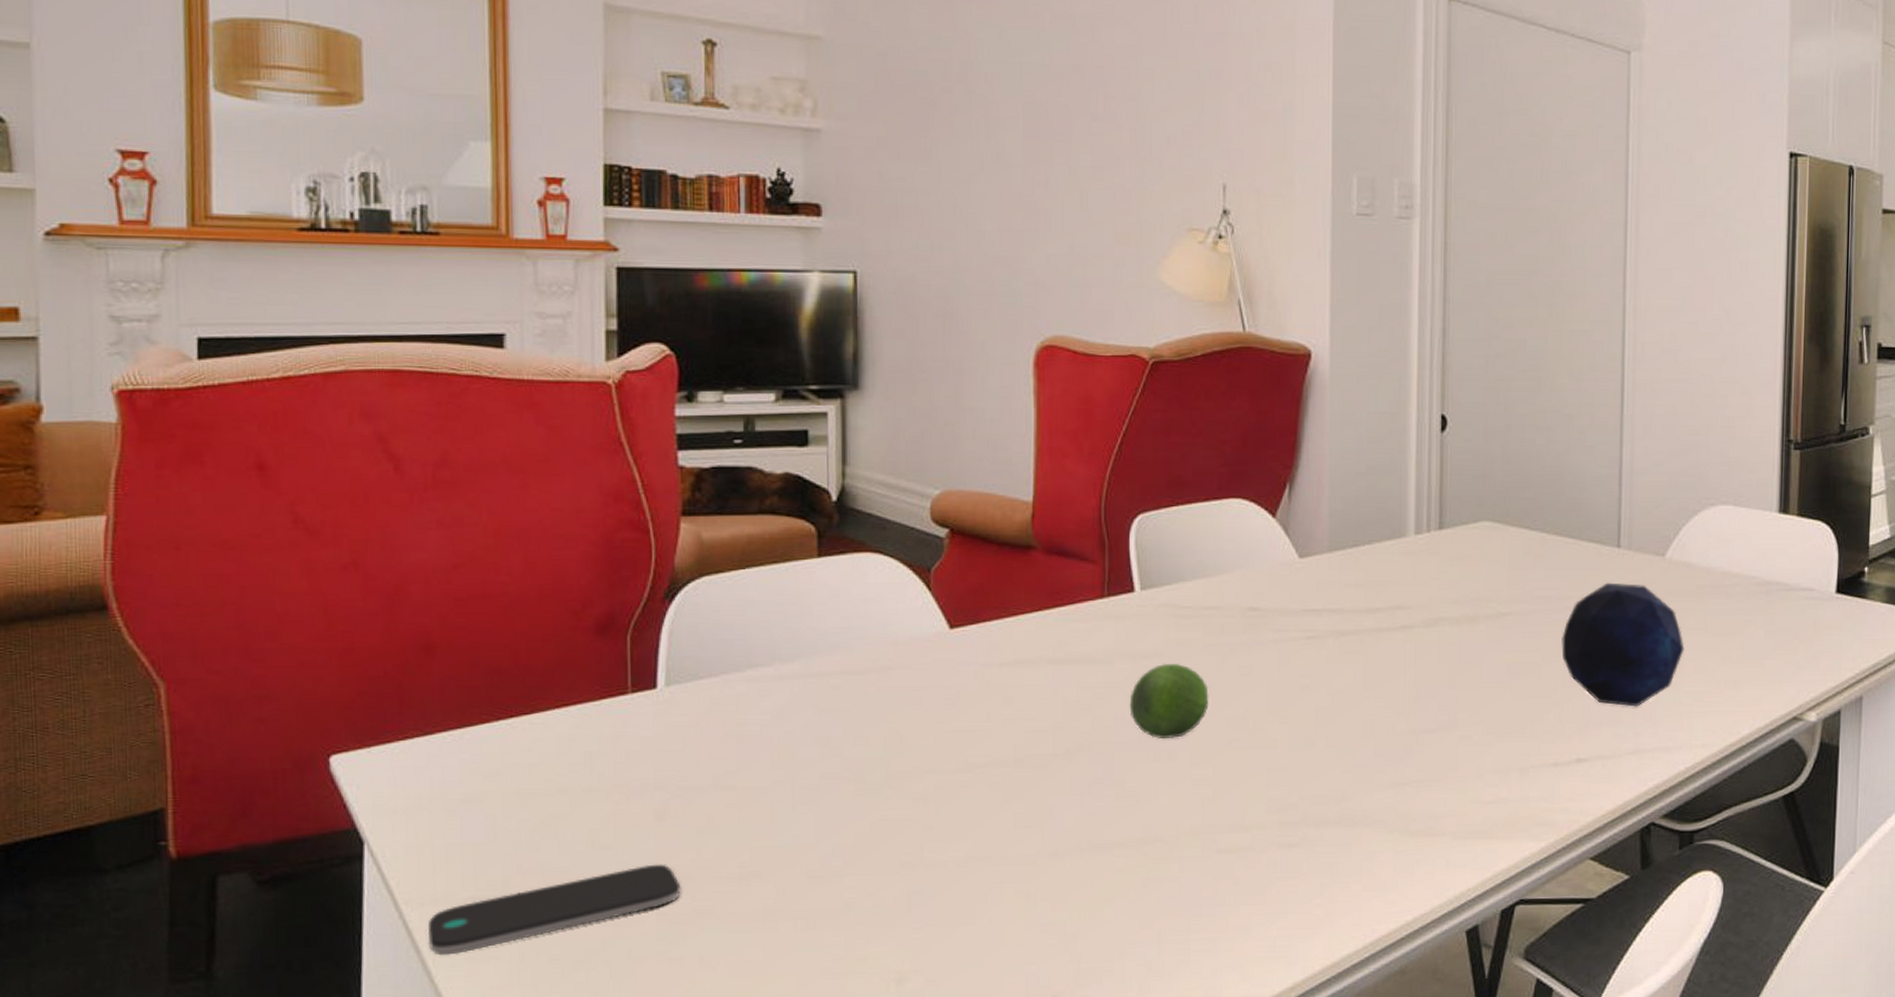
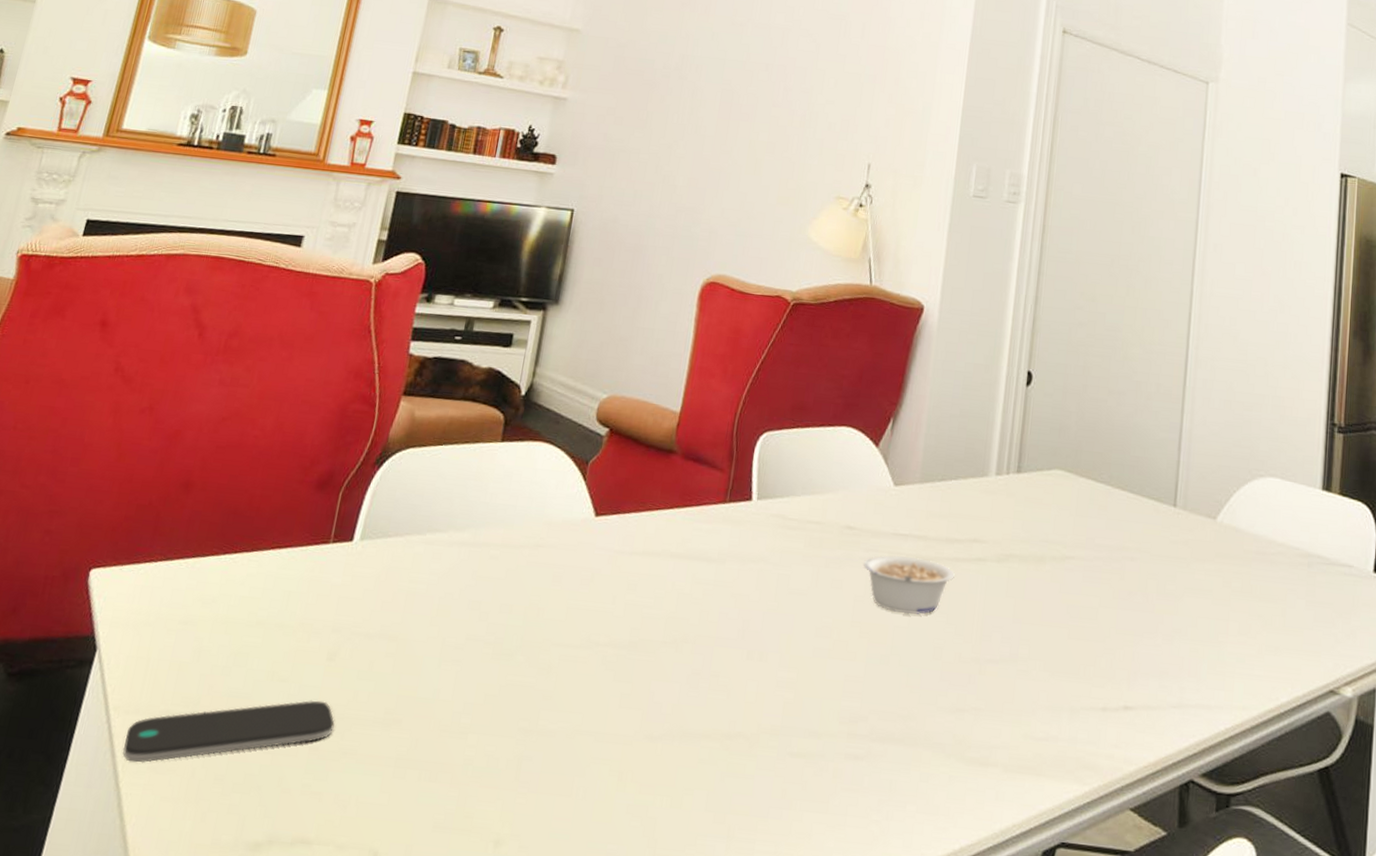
fruit: present [1129,663,1209,738] -> none [733,568,803,640]
legume: none [1273,633,1379,693] -> present [863,555,955,614]
decorative orb: present [1561,582,1685,707] -> none [1117,538,1230,662]

